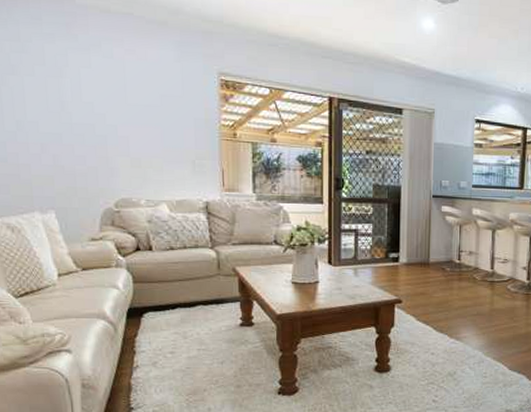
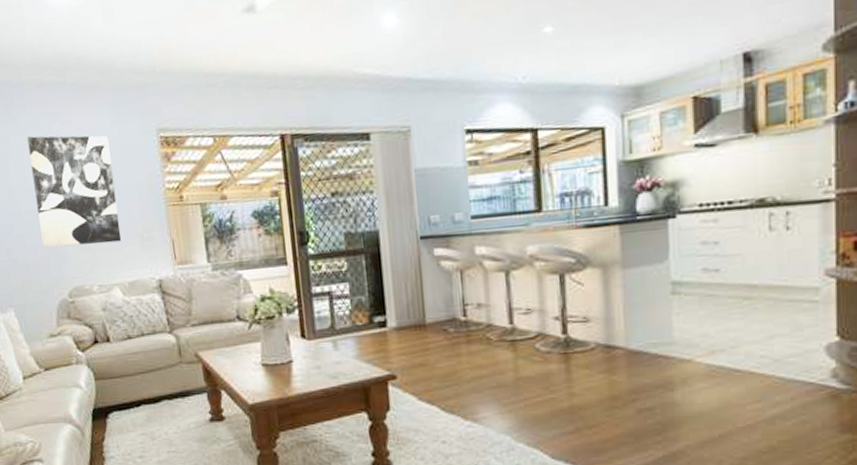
wall art: none [86,56,174,164] -> present [27,135,122,248]

